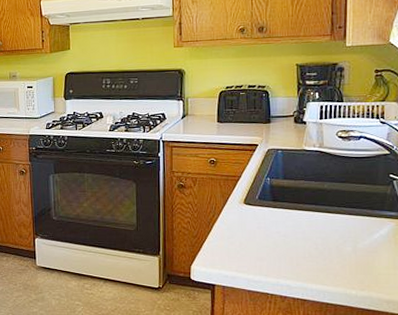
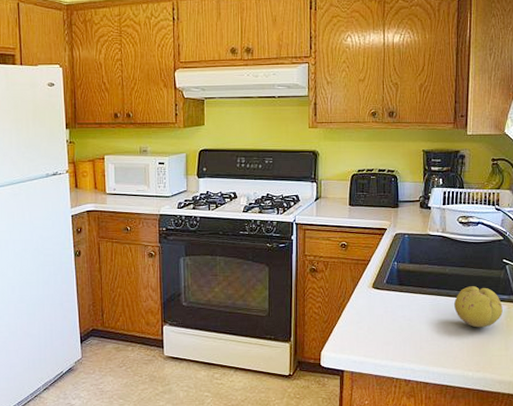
fruit: none [333,202,390,245] -> present [453,286,503,328]

